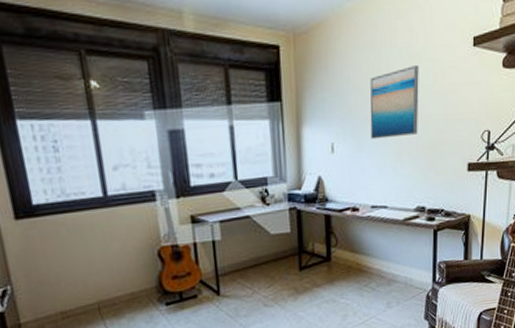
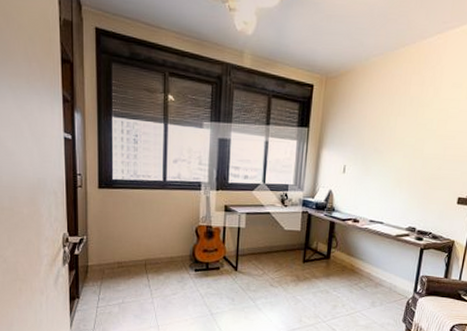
wall art: present [370,66,419,140] -> none [377,112,426,168]

